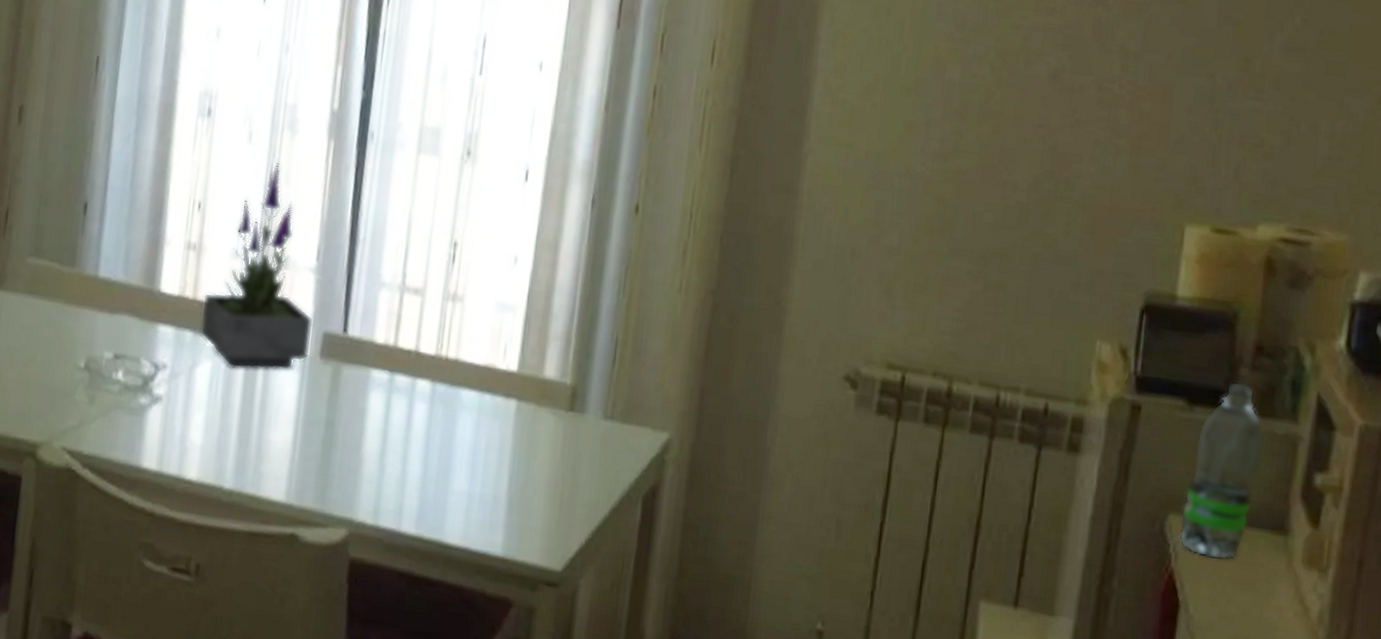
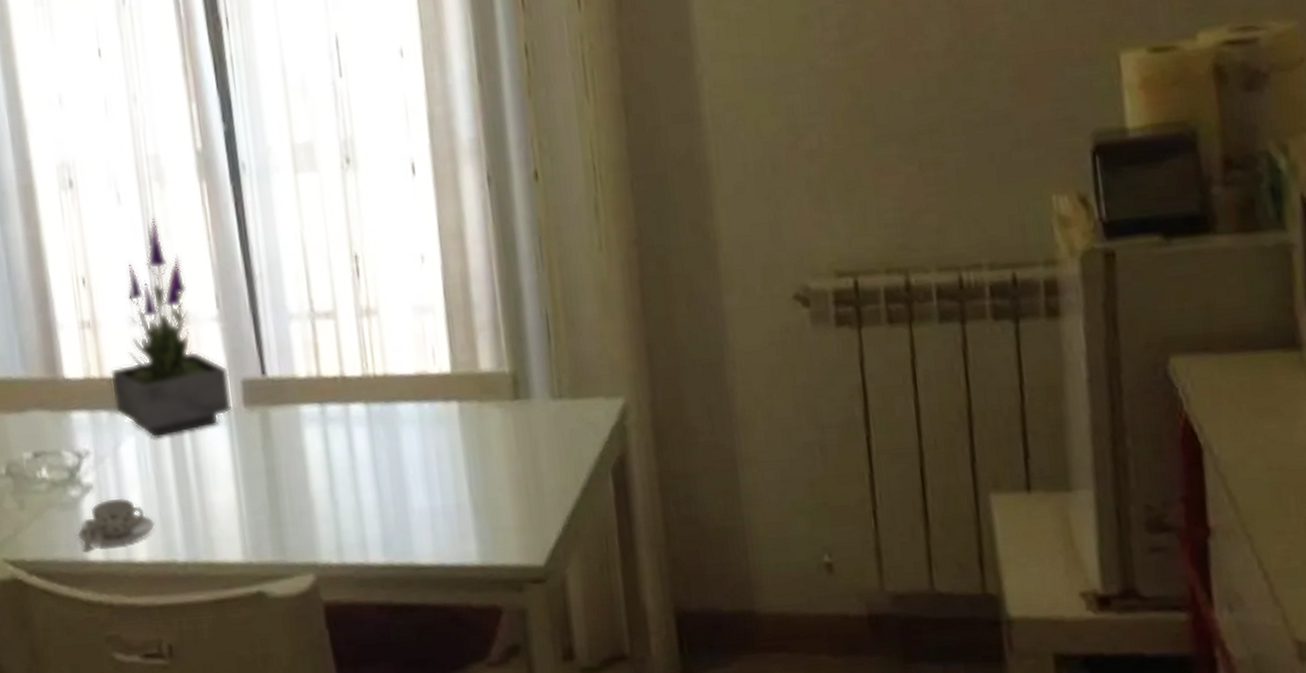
teacup: none [137,413,212,460] -> present [78,497,156,550]
bottle: present [1179,381,1265,561] -> none [1181,202,1257,394]

